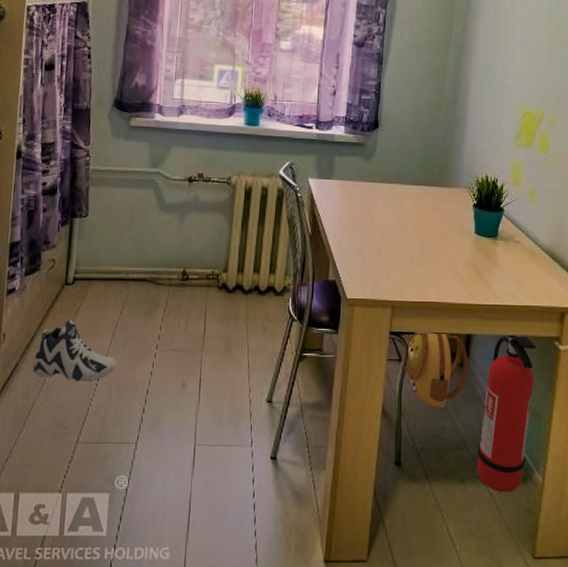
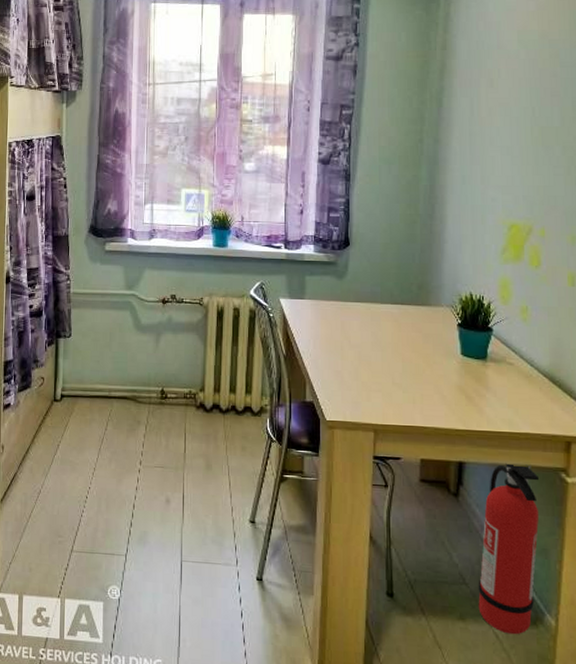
sneaker: present [32,319,117,382] -> none [29,434,104,494]
backpack: present [404,333,468,409] -> none [391,458,462,540]

